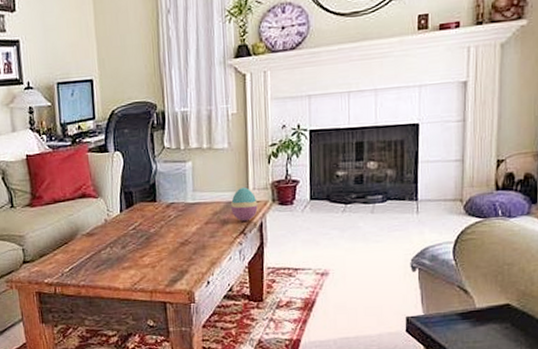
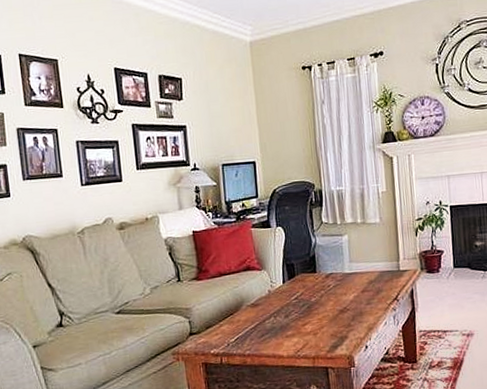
decorative egg: present [231,187,258,222] -> none [384,257,409,289]

